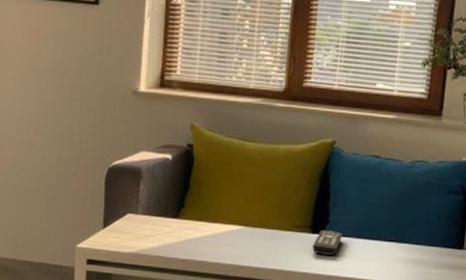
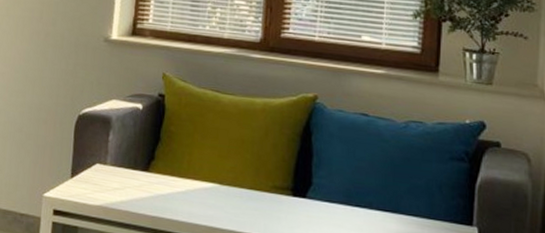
remote control: present [313,230,343,256] -> none [294,193,329,223]

